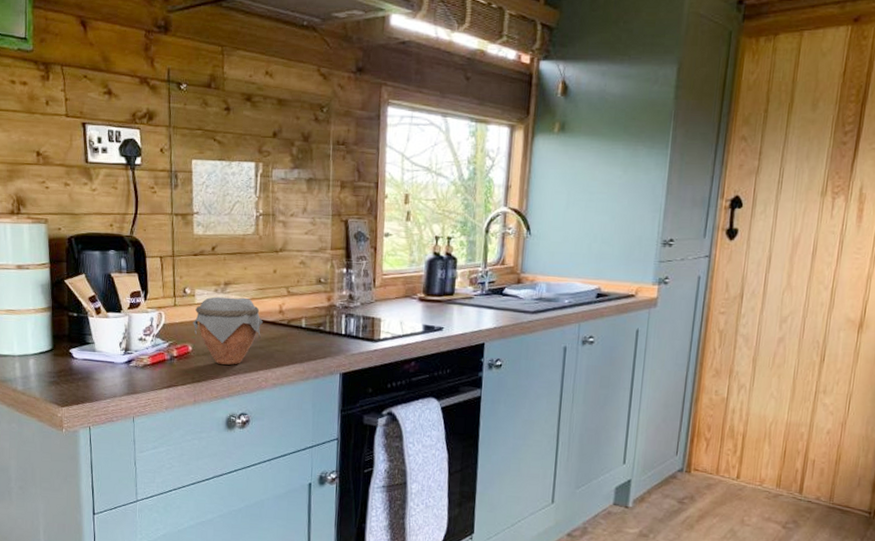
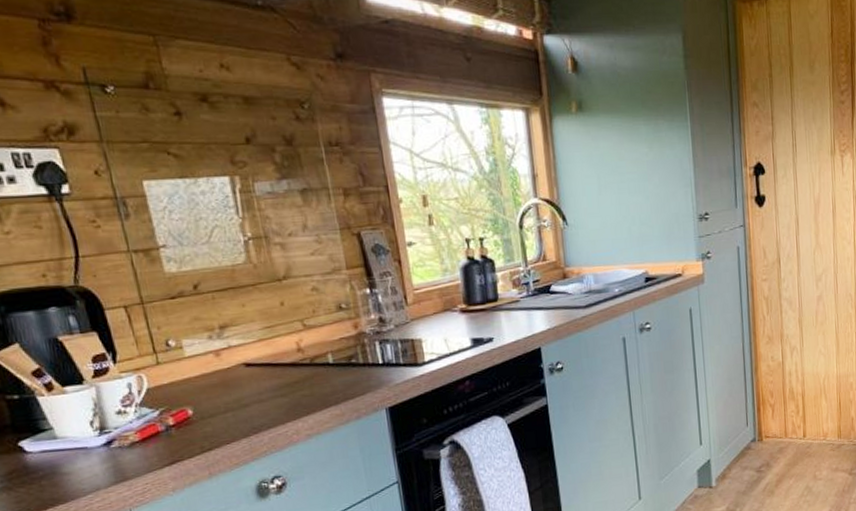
jar: present [193,296,263,365] -> none [187,340,280,424]

